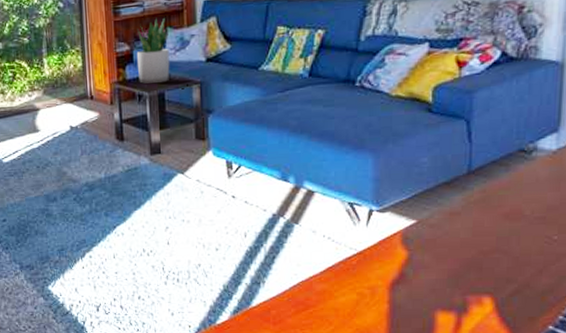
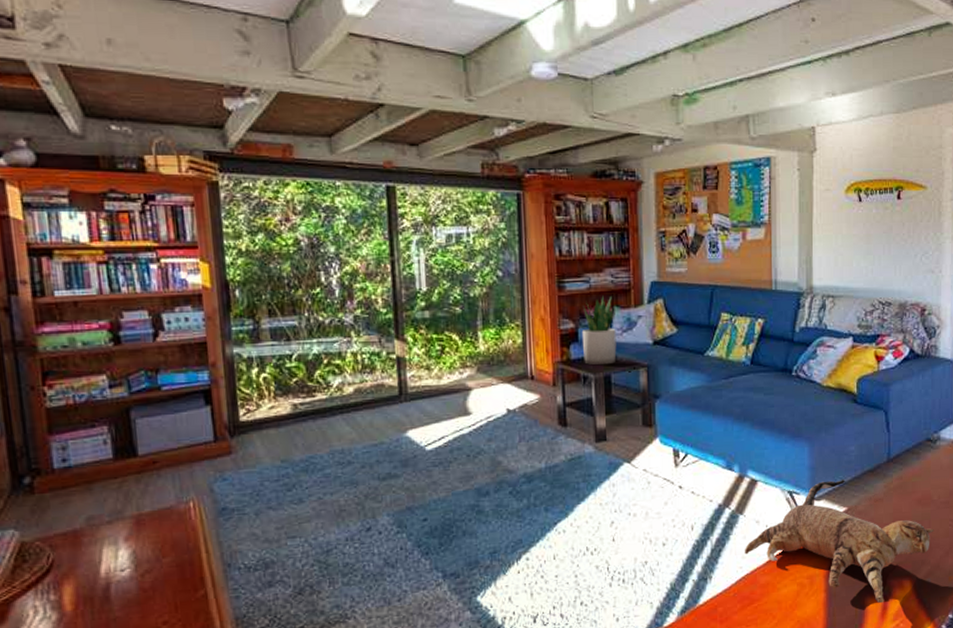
cat: none [299,192,524,319] -> present [744,480,934,604]

